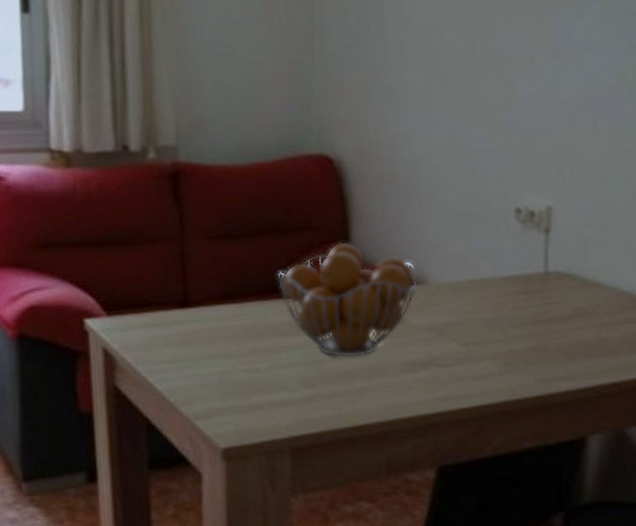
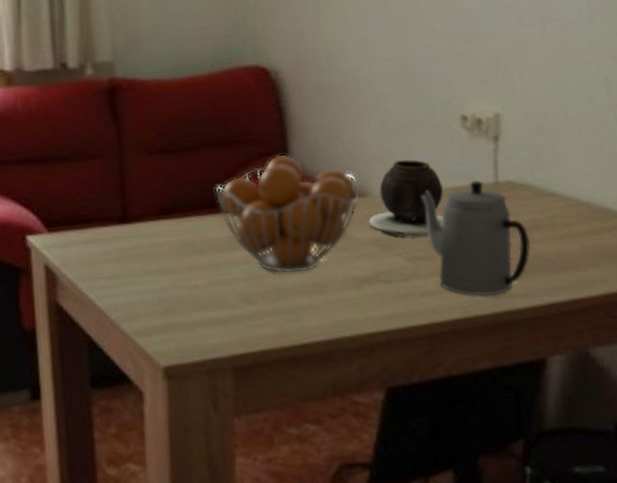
vase: none [425,249,497,324] -> present [369,159,444,237]
teapot: none [476,270,576,380] -> present [421,180,531,297]

